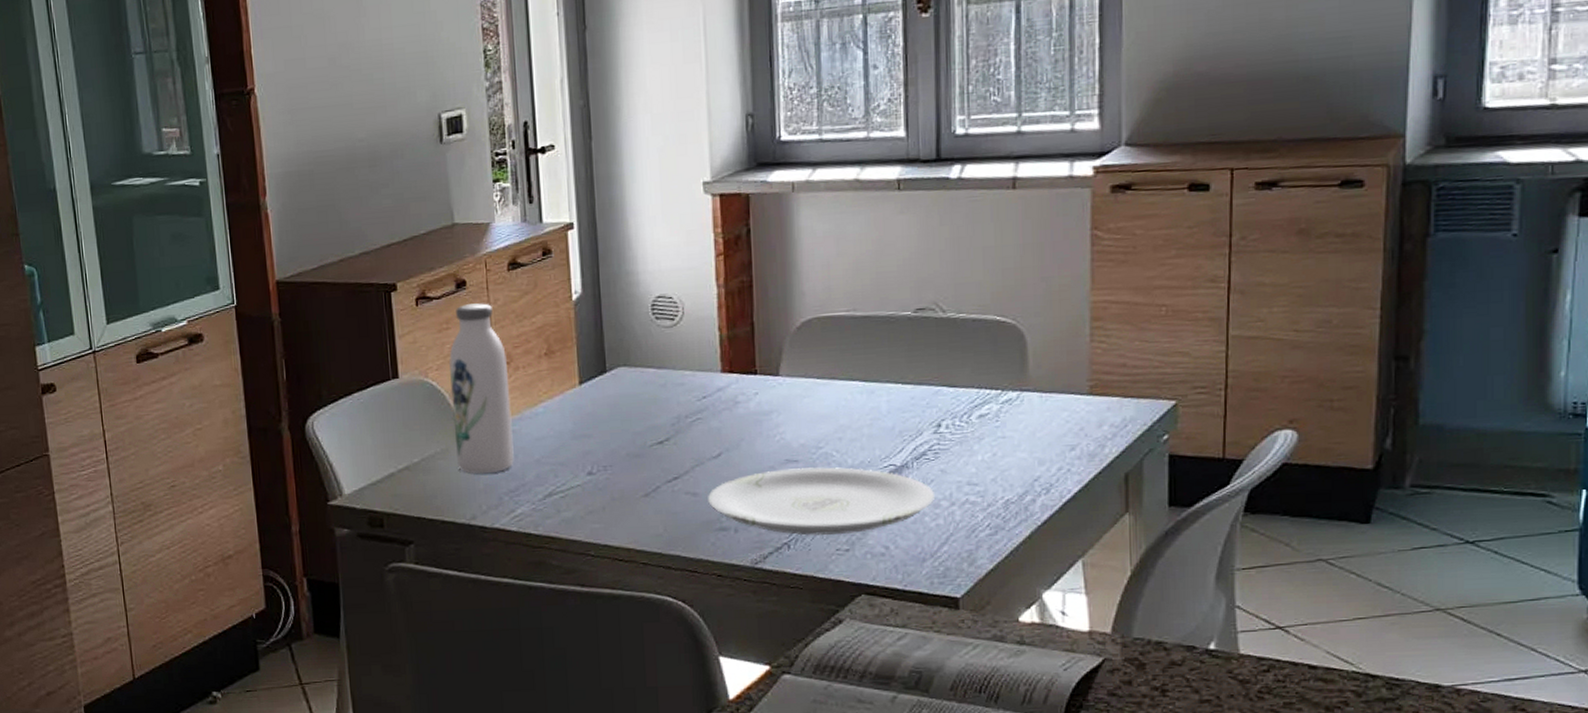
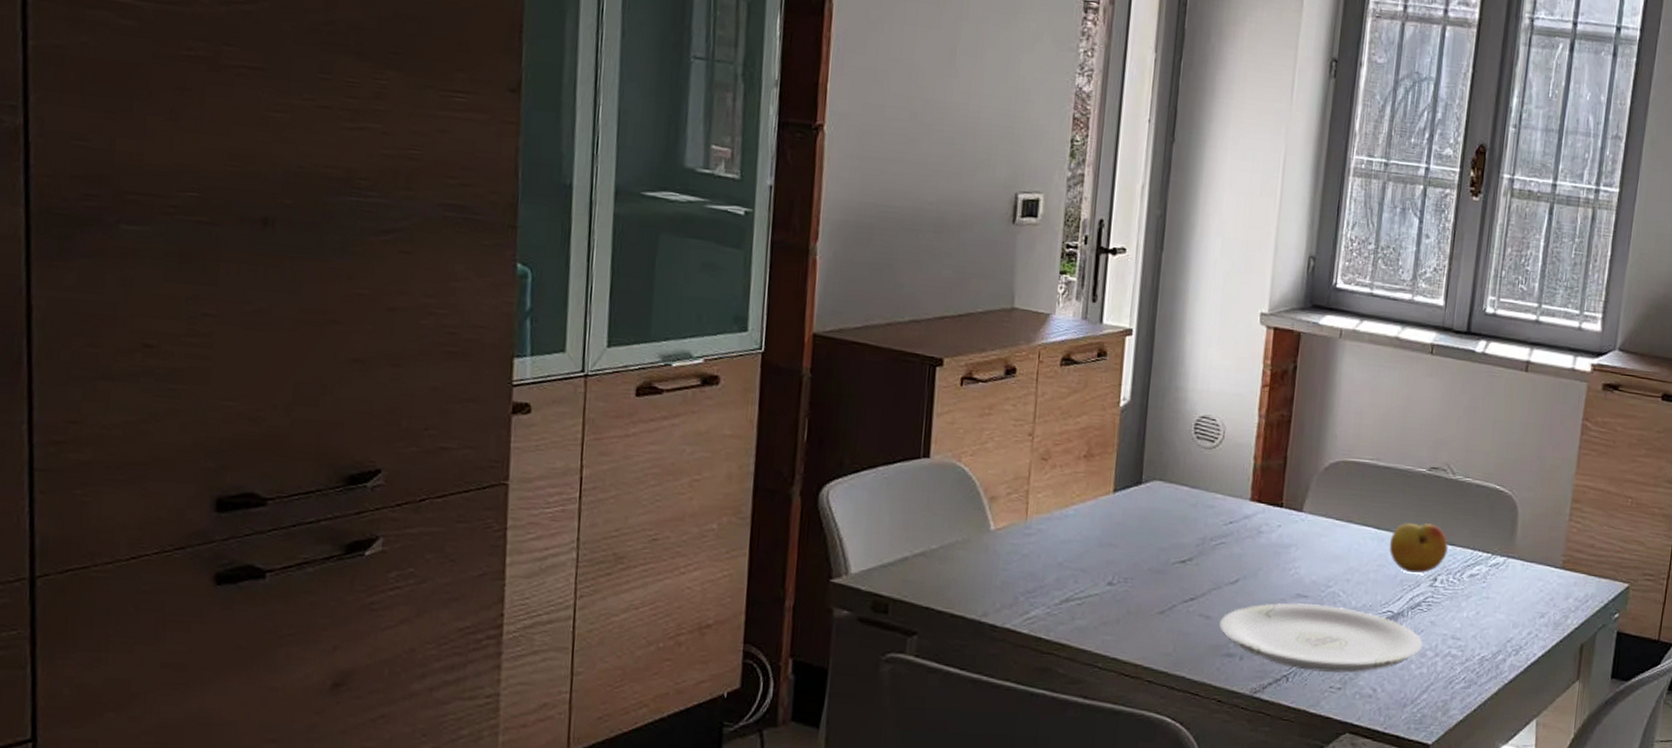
water bottle: present [448,303,514,474] -> none [977,392,1045,571]
fruit: none [880,368,949,423] -> present [1389,523,1448,574]

